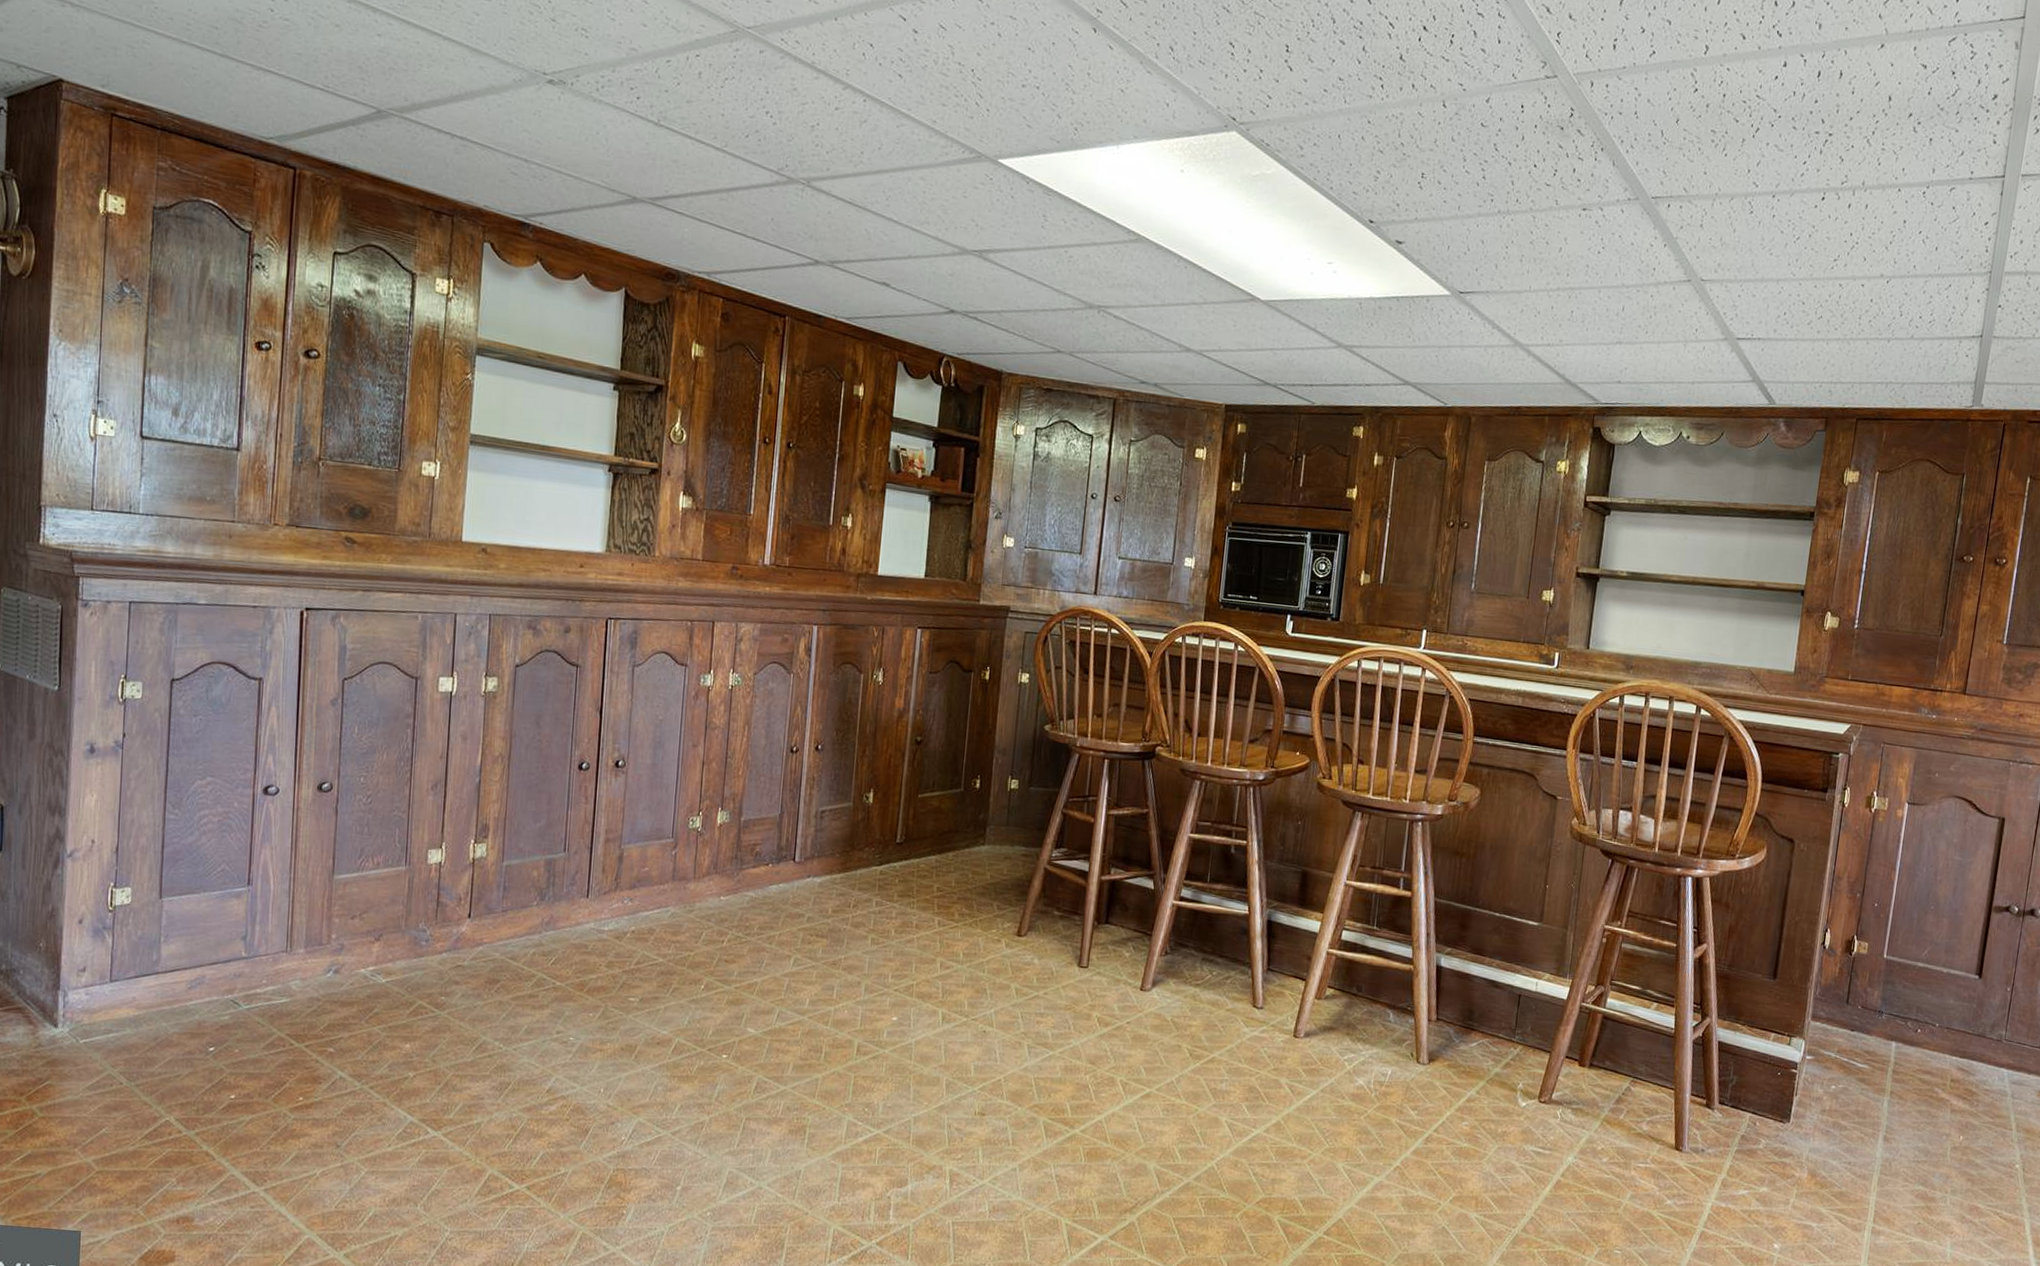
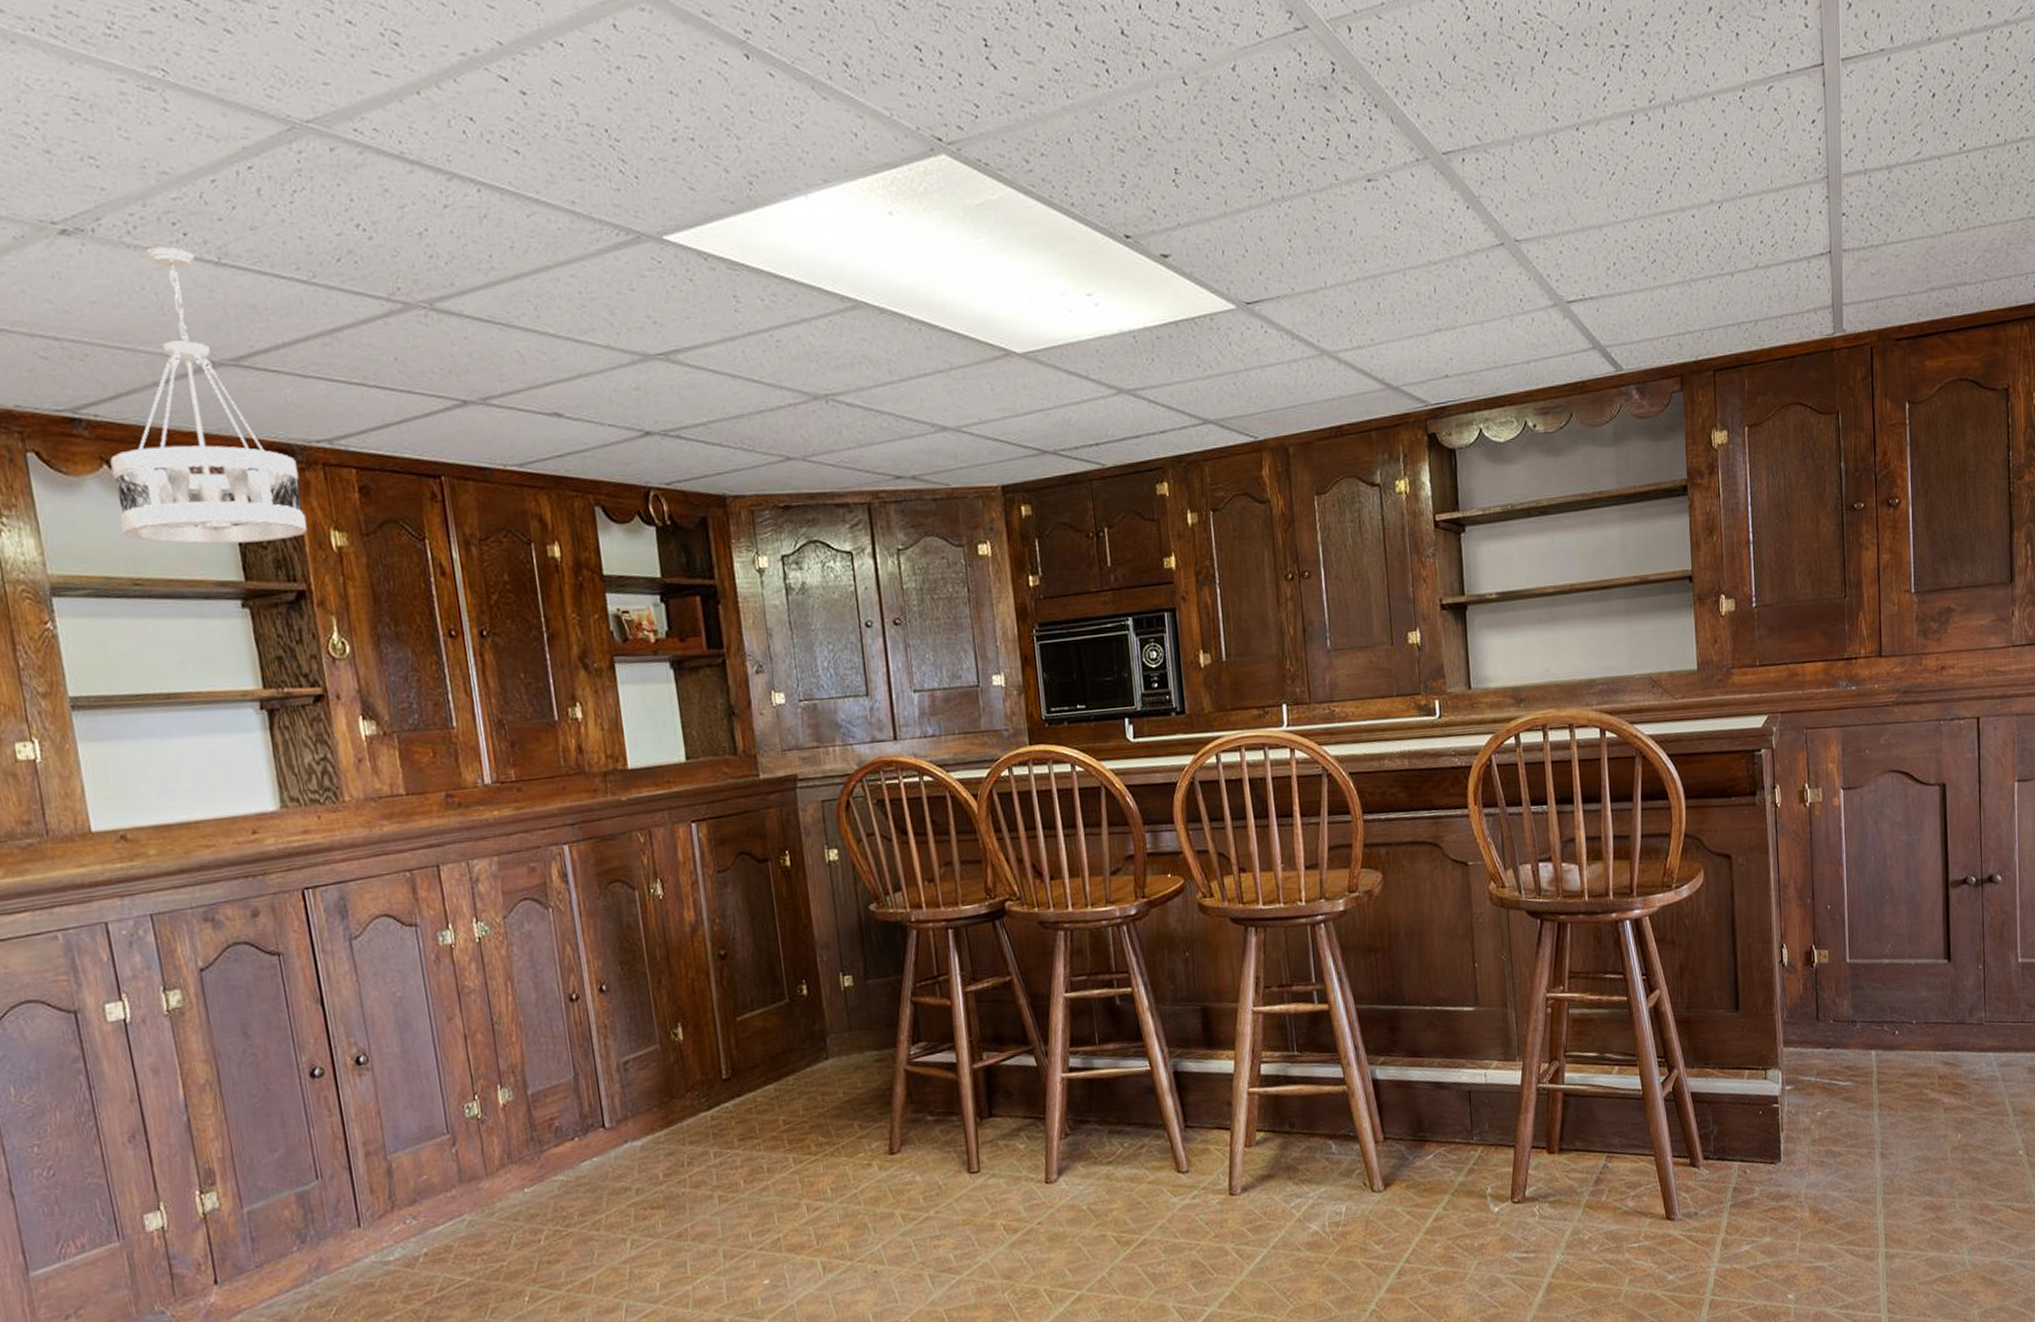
ceiling light fixture: none [539,104,679,343] -> present [110,247,307,545]

